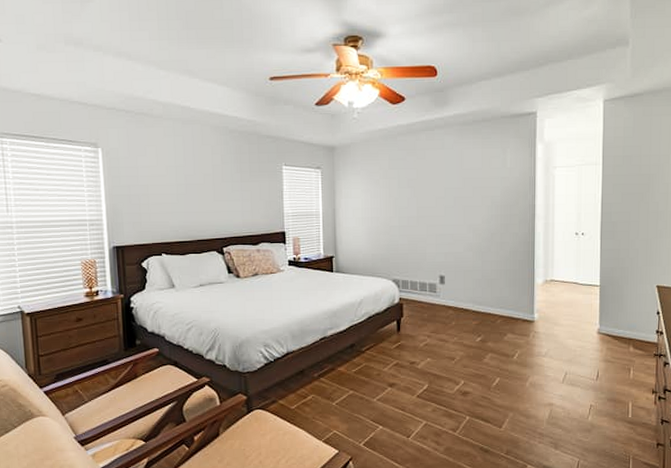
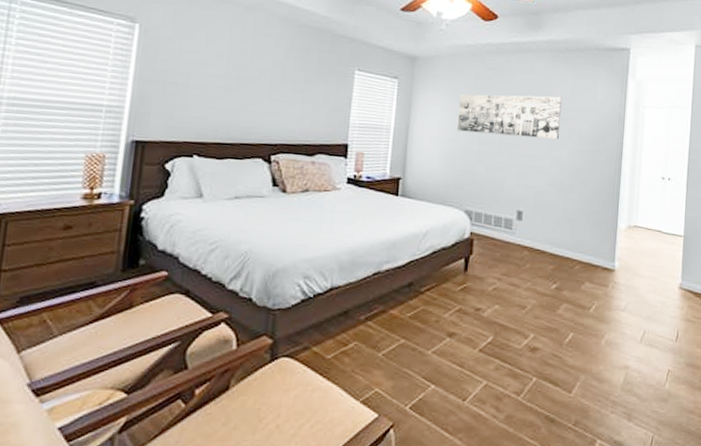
wall art: none [377,167,473,210] -> present [456,94,563,140]

